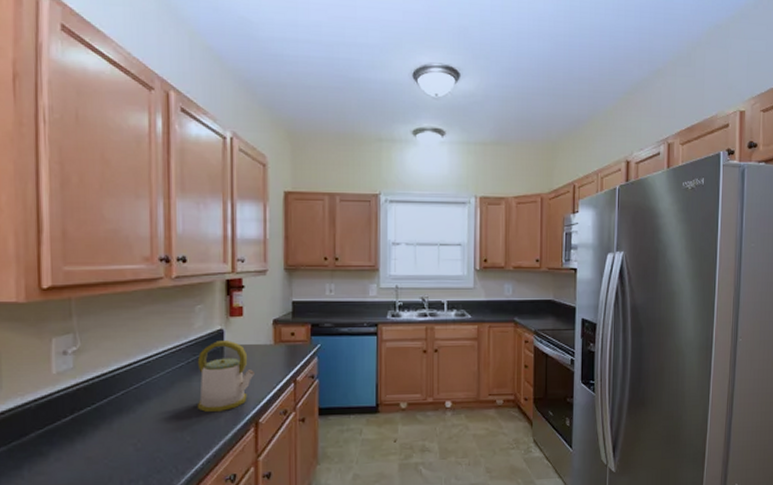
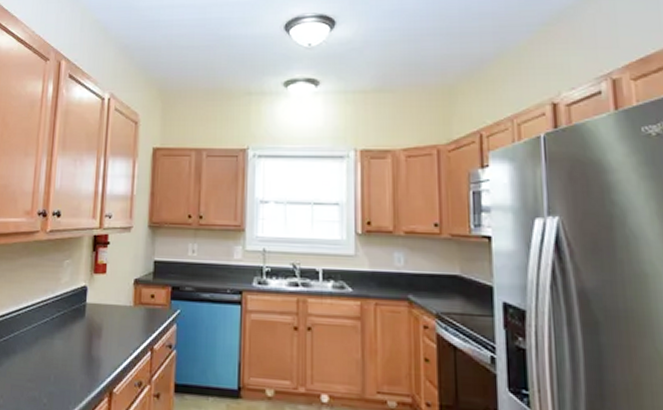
kettle: present [197,339,254,412] -> none [56,297,113,375]

